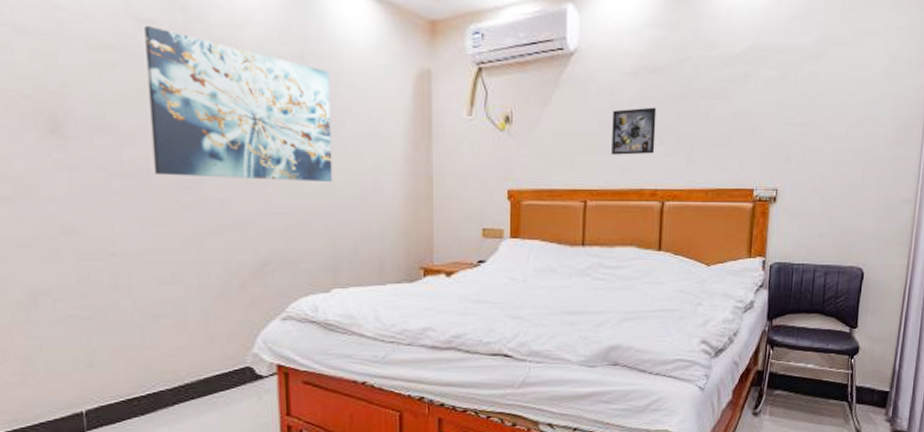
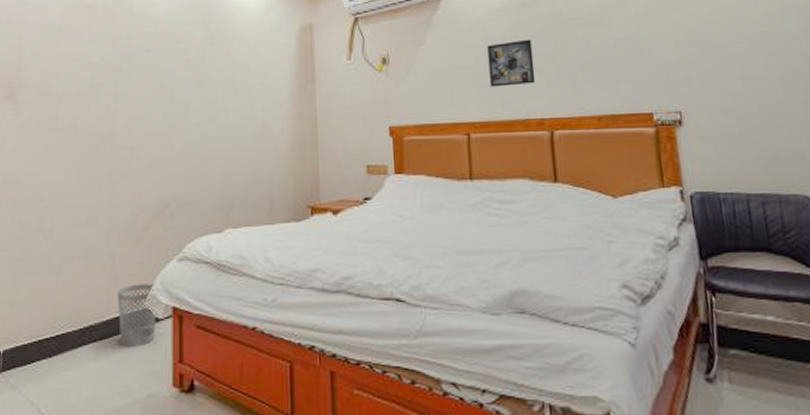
wall art: present [144,25,333,183] -> none [81,9,227,129]
wastebasket: none [215,343,260,403] -> present [117,284,157,347]

